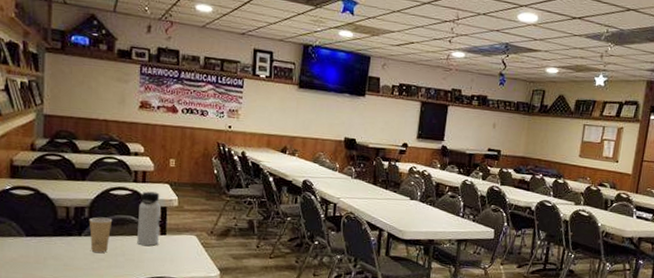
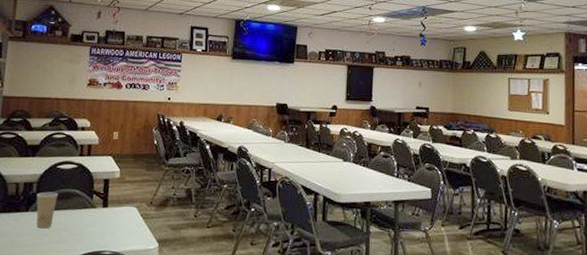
water bottle: present [137,191,161,246] -> none [80,164,104,220]

